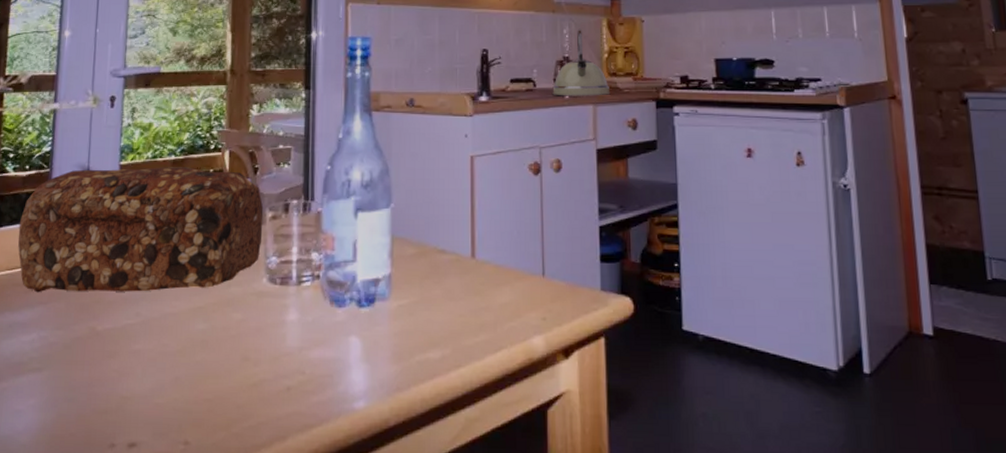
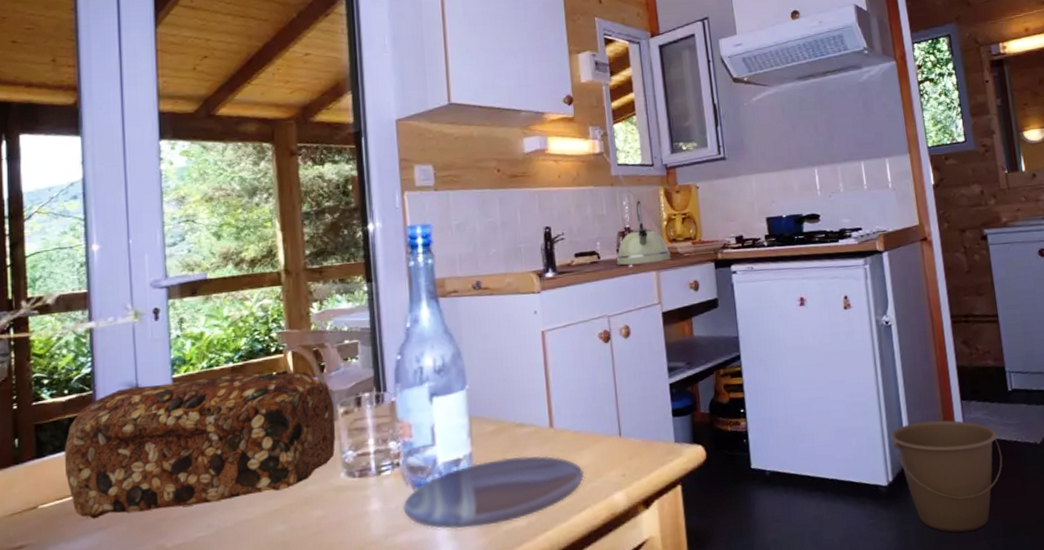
plate: none [319,283,502,353] -> present [403,455,584,530]
bucket: none [843,303,978,439] -> present [890,420,1003,533]

